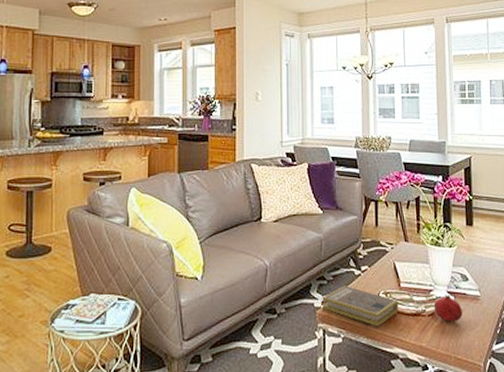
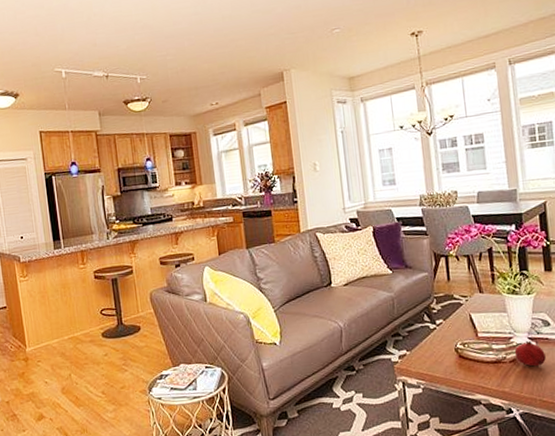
book: present [322,286,399,327] -> none [399,340,478,376]

